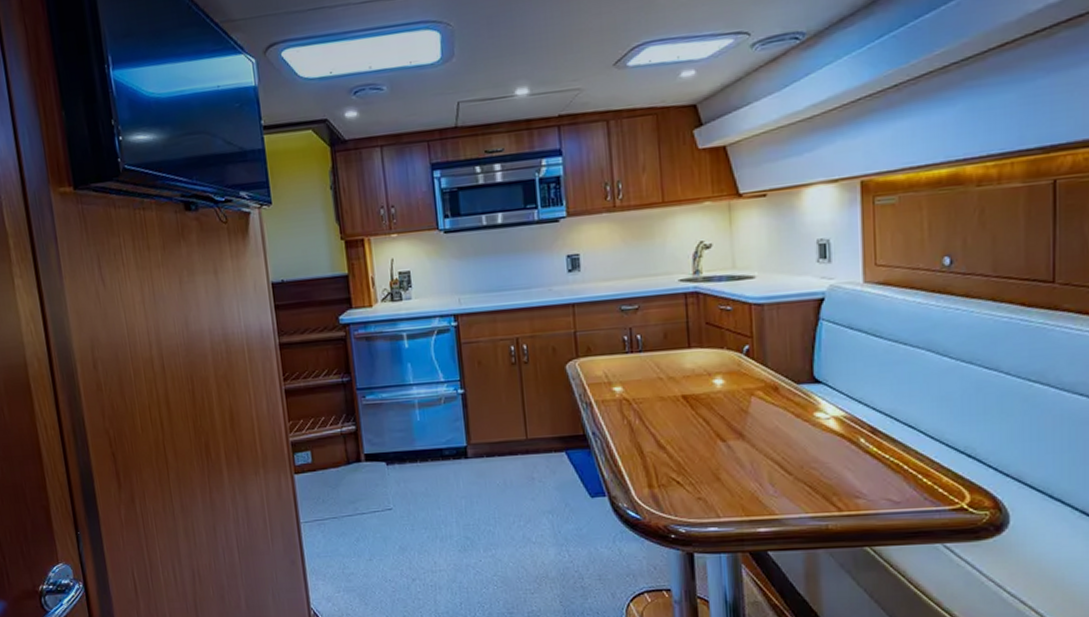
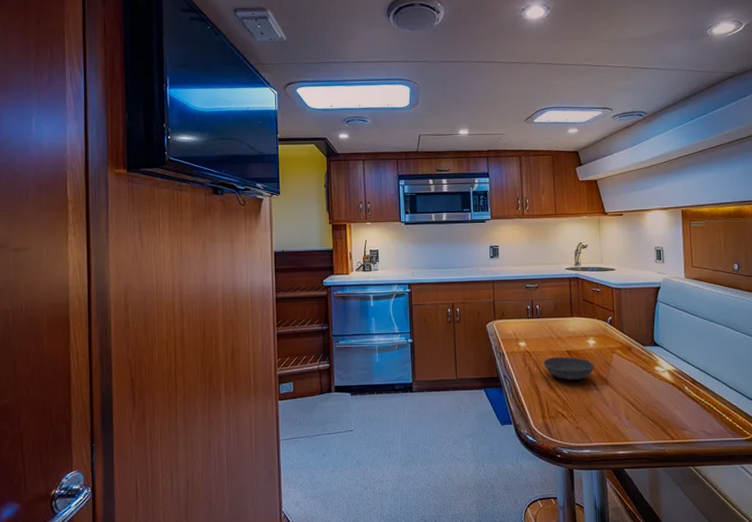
bowl: none [649,403,723,436] -> present [543,356,594,380]

